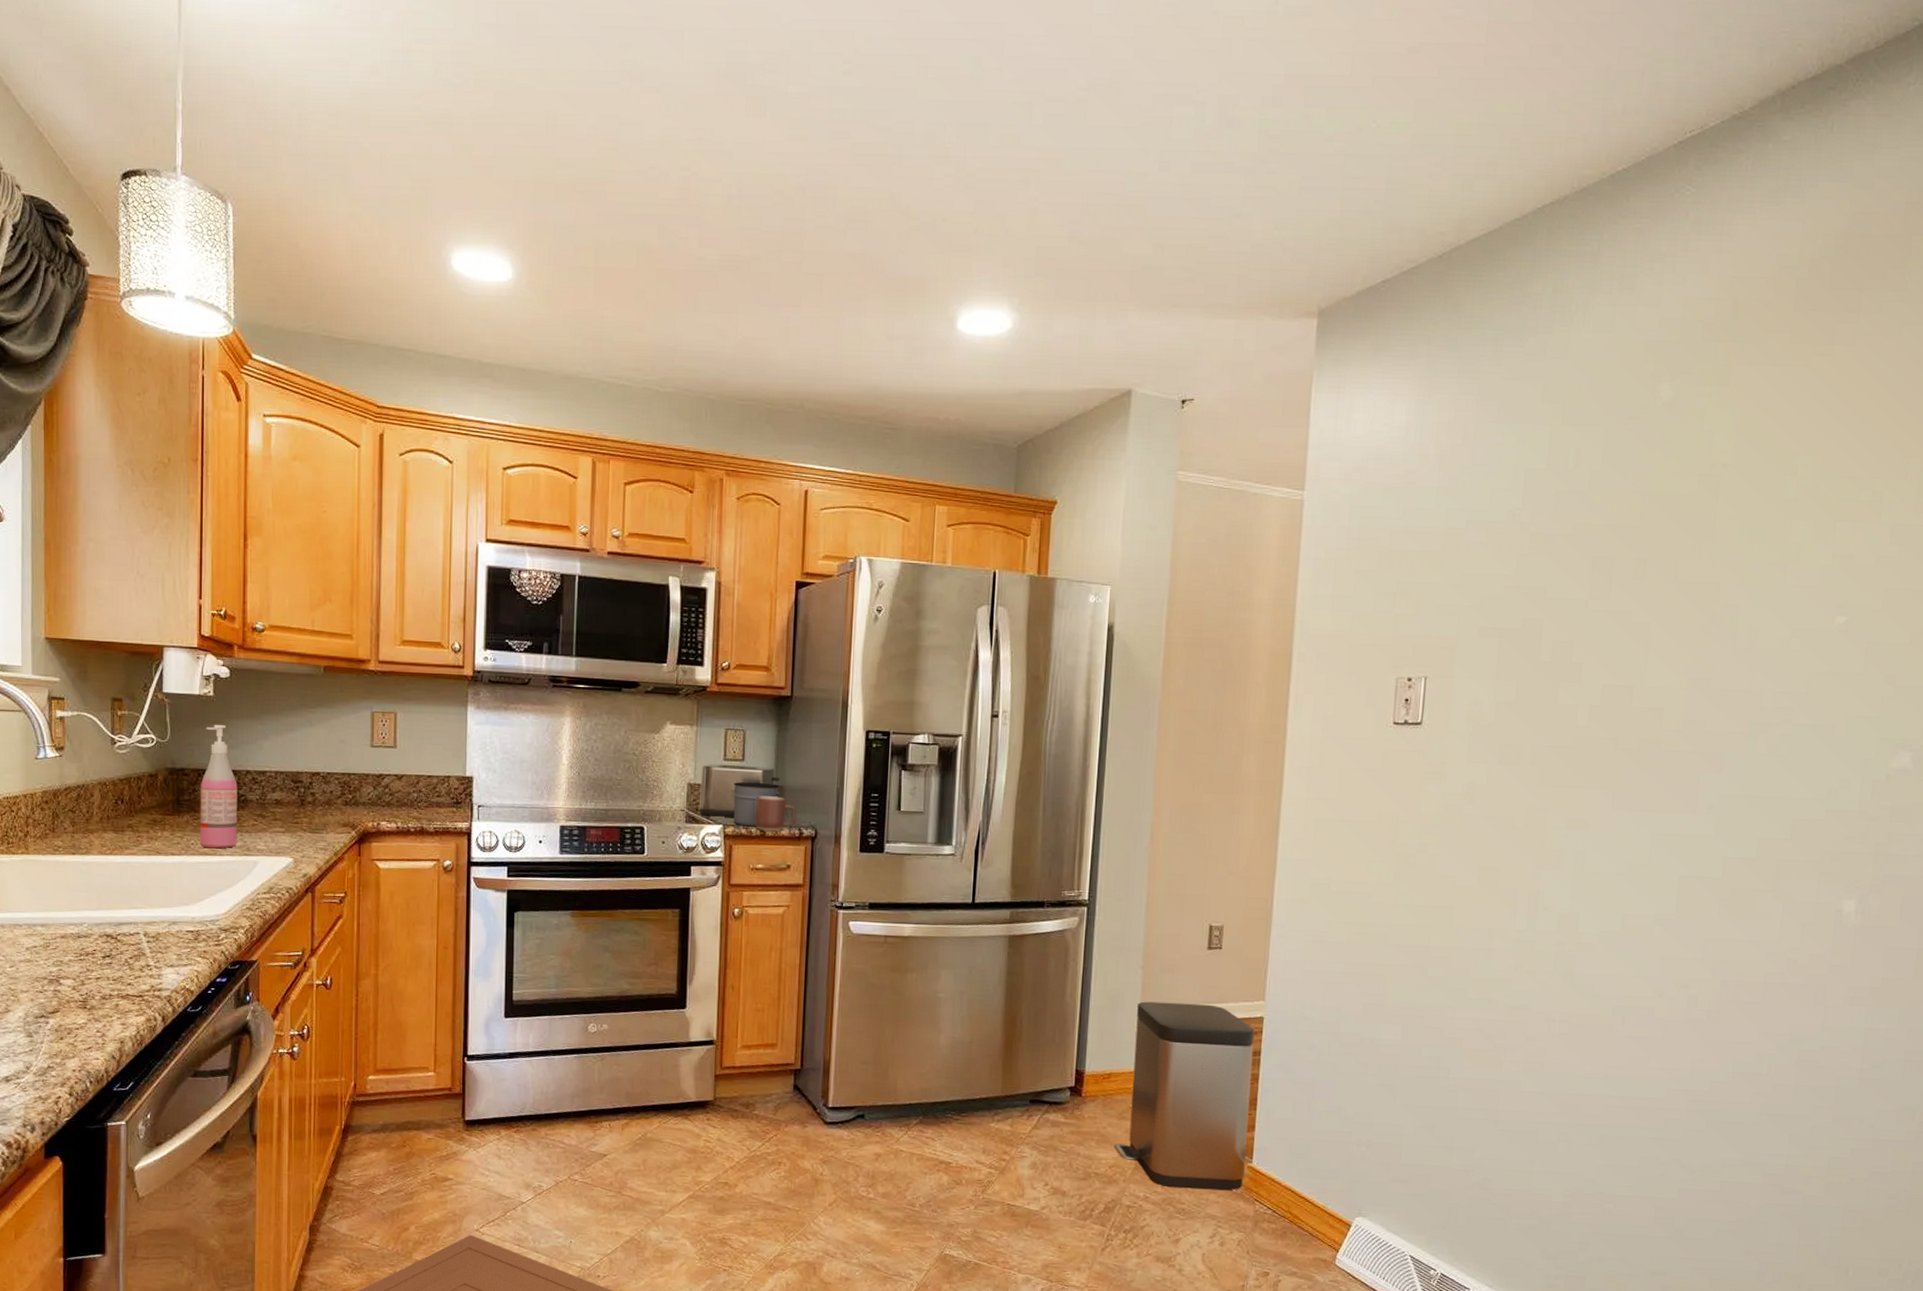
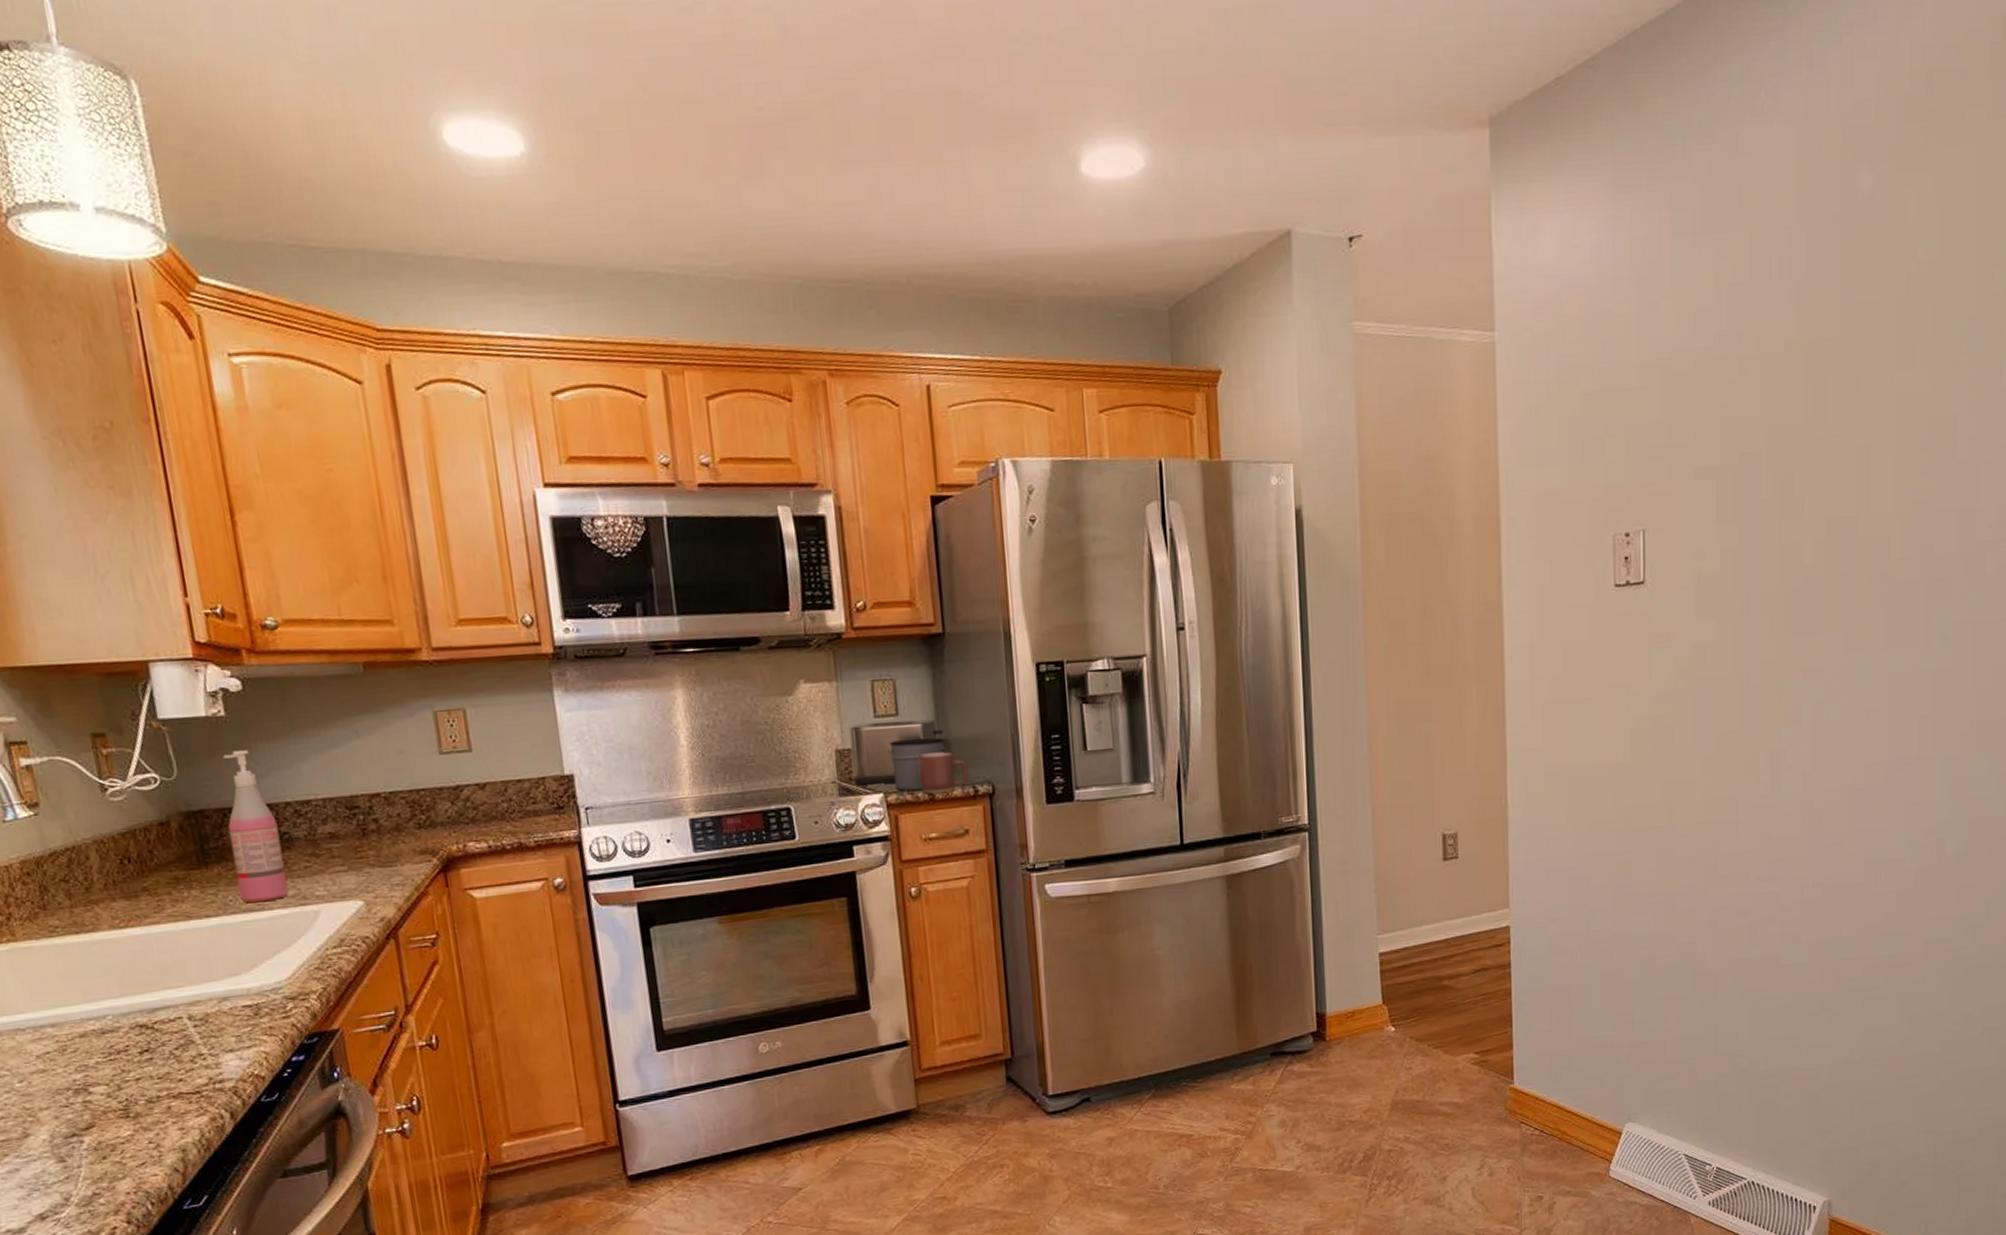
pedal bin: present [1113,1001,1255,1190] -> none [1366,920,1507,1123]

